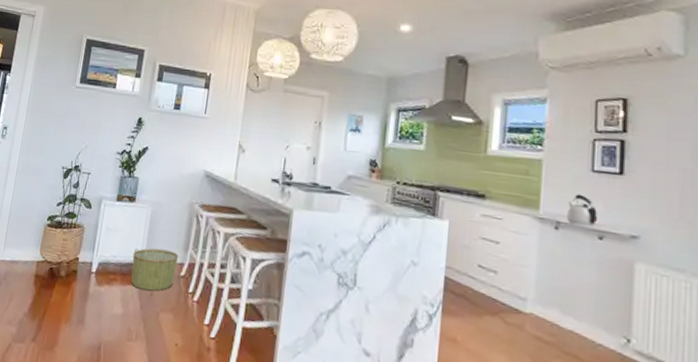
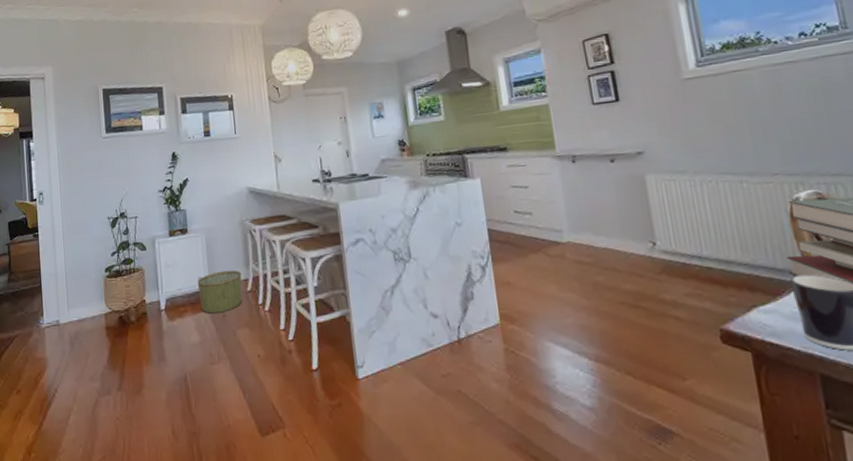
kettle: present [567,194,598,227] -> none [578,127,608,156]

